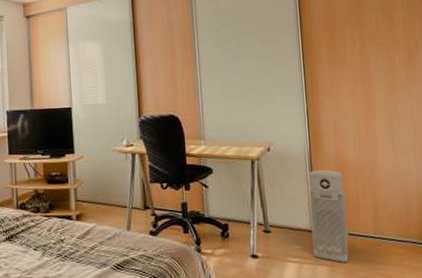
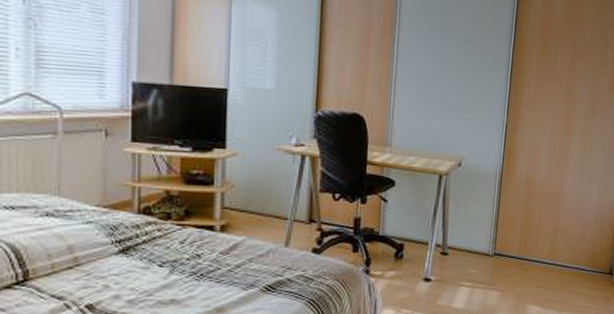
air purifier: present [308,169,350,262] -> none [488,191,529,287]

